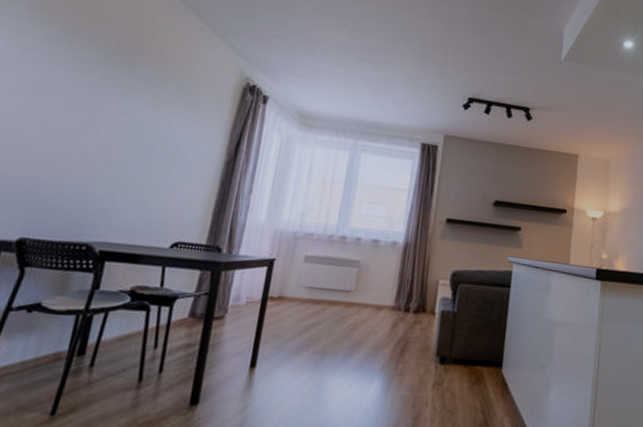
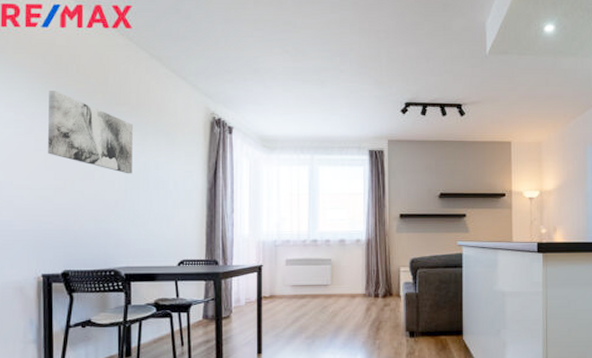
wall art: none [33,26,149,134] -> present [47,91,133,174]

